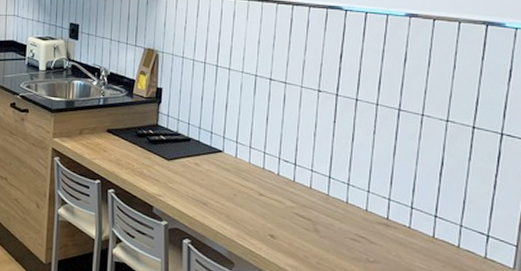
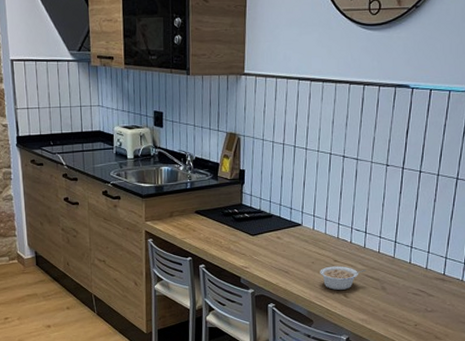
legume: none [243,200,296,229] -> present [320,266,366,290]

